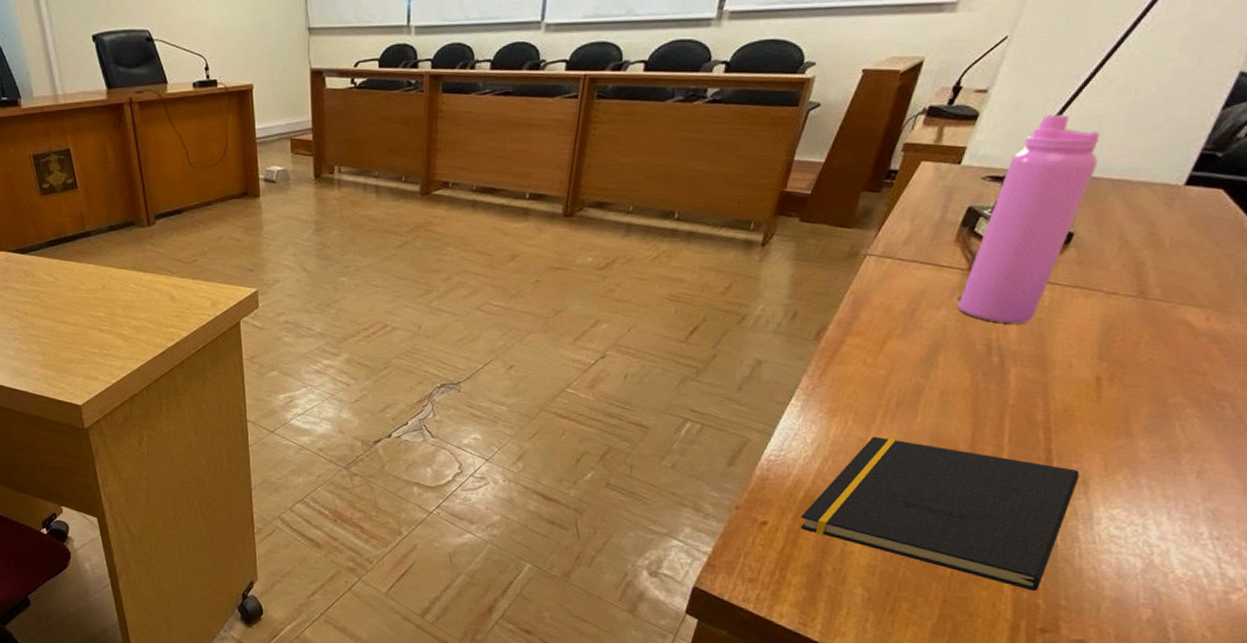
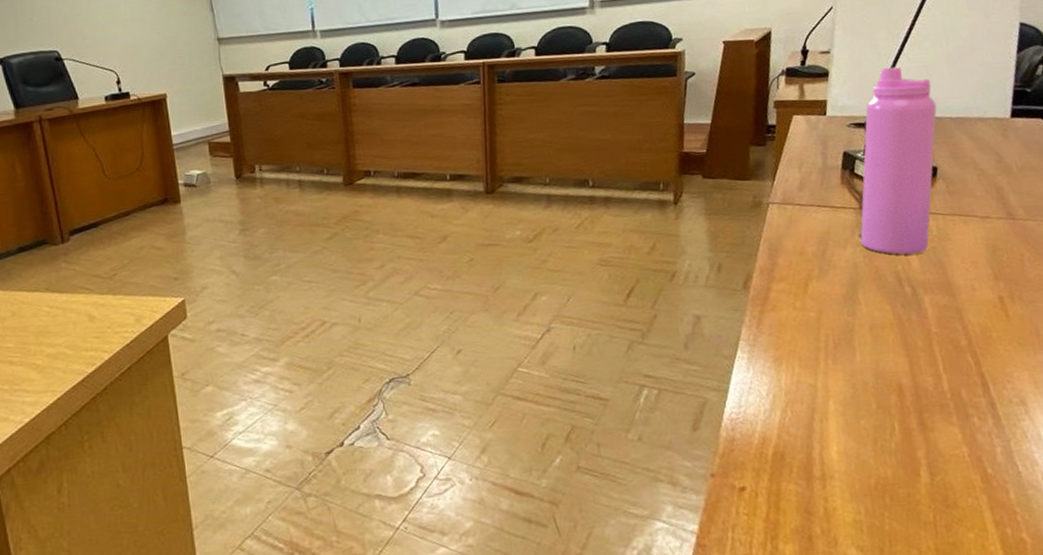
notepad: present [800,436,1080,591] -> none [776,380,1019,525]

